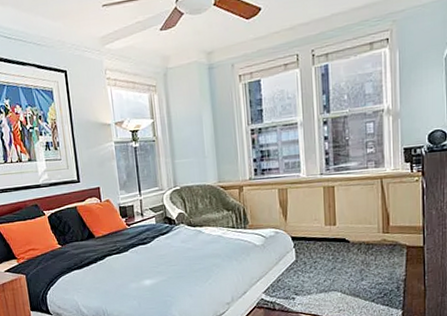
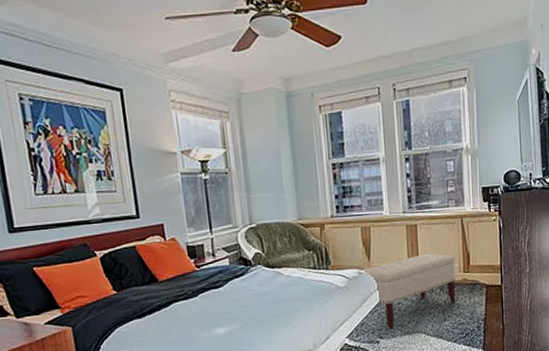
bench: none [275,214,374,288] -> present [358,253,456,330]

